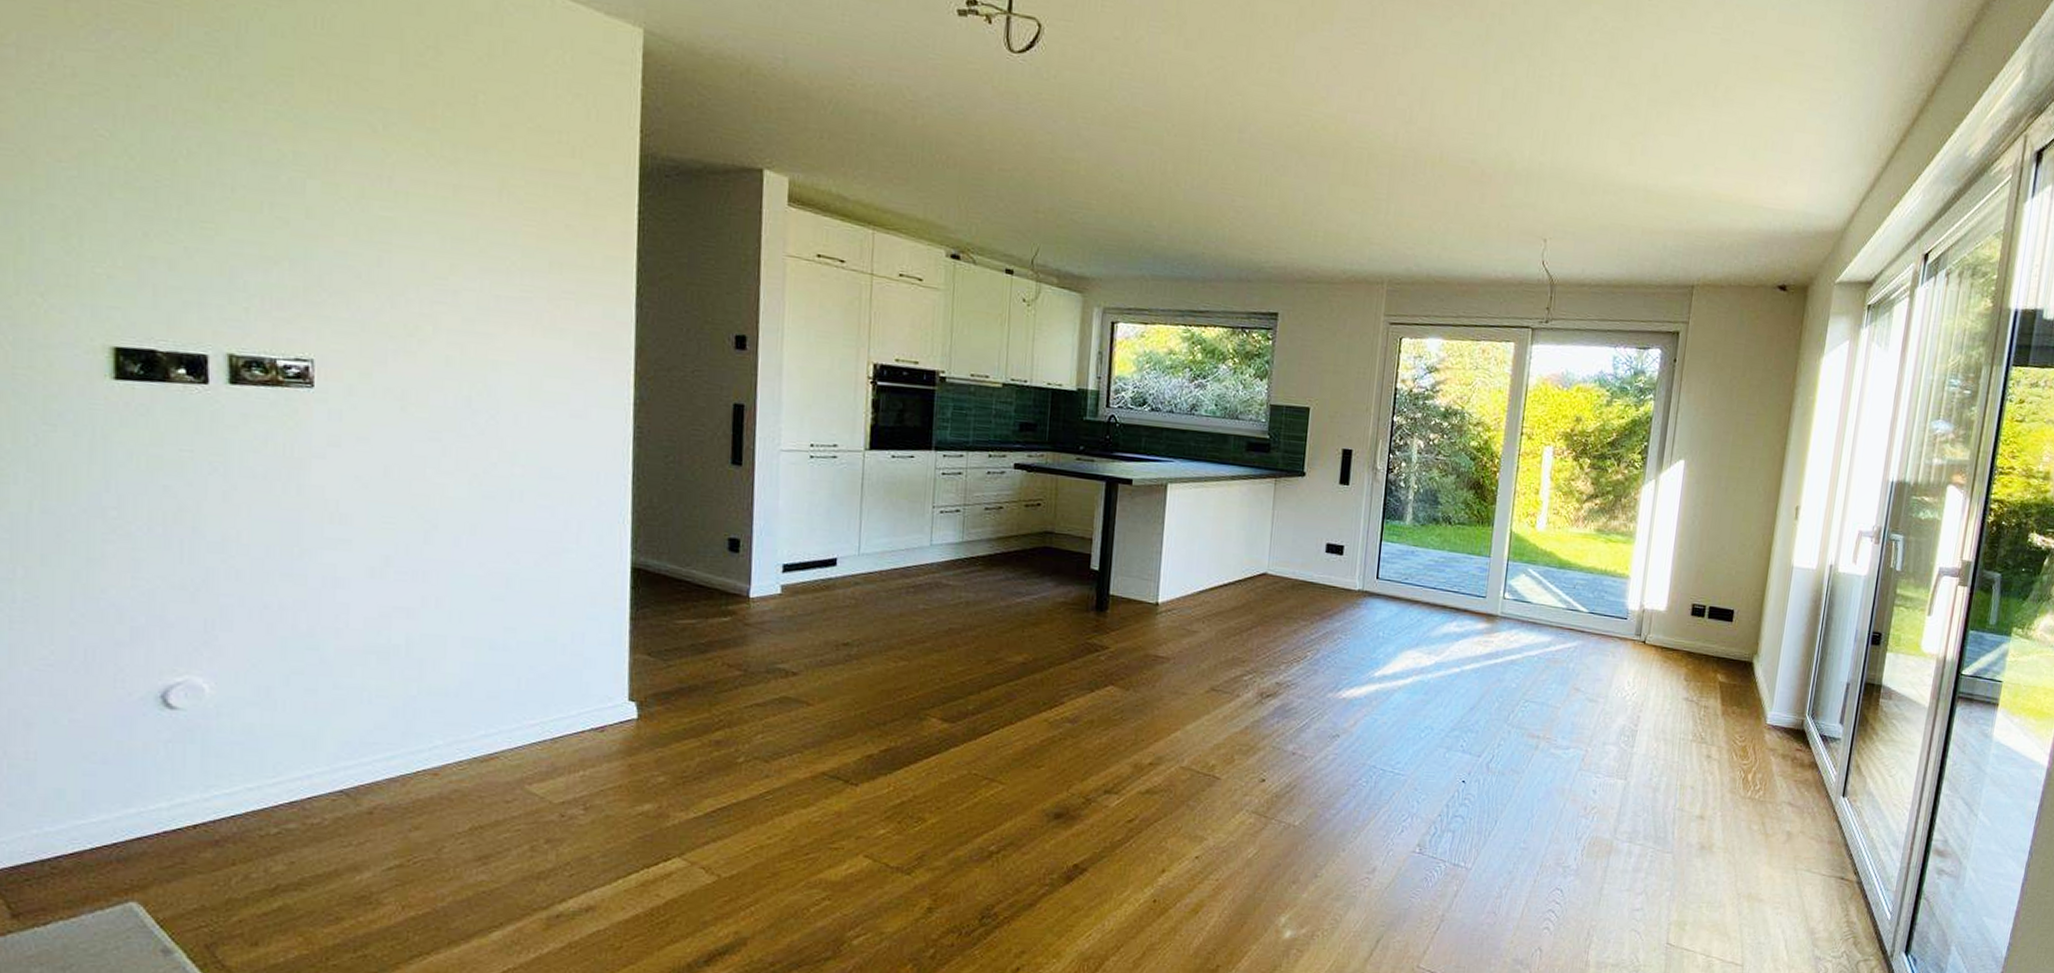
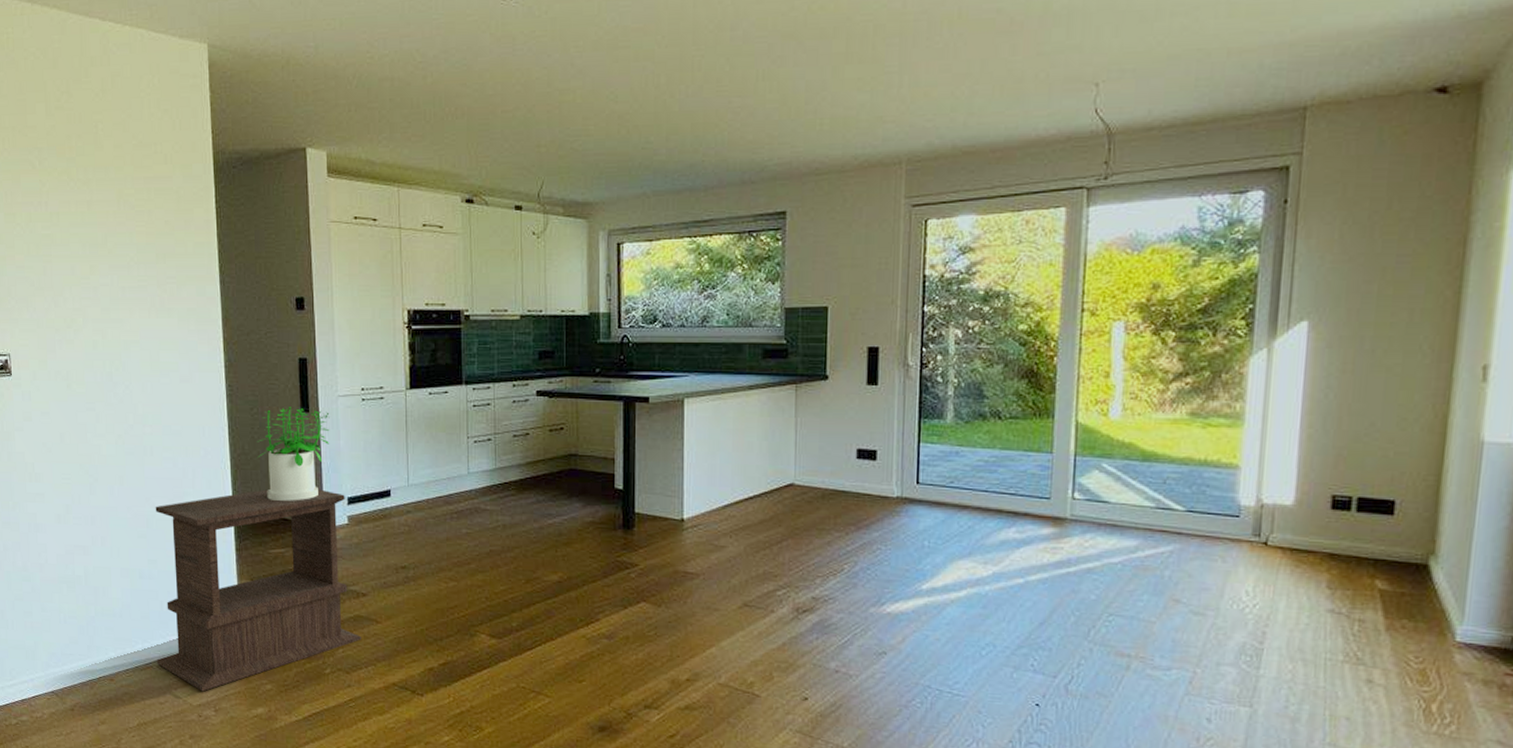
side table: none [504,550,787,787] -> present [155,489,361,692]
potted plant: none [669,457,768,566] -> present [257,407,330,501]

